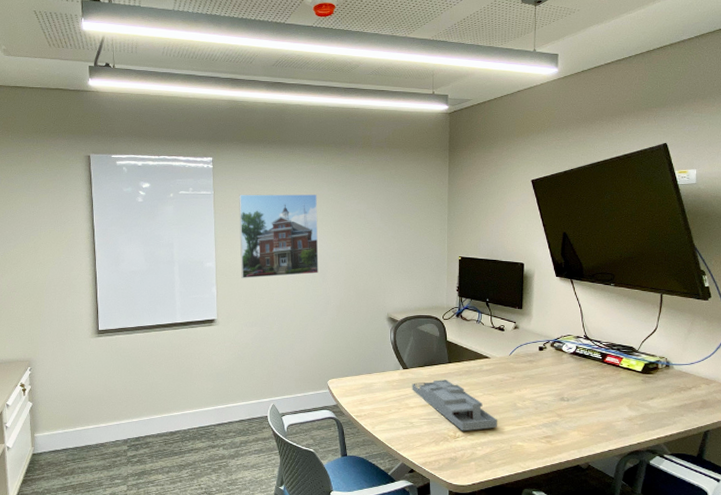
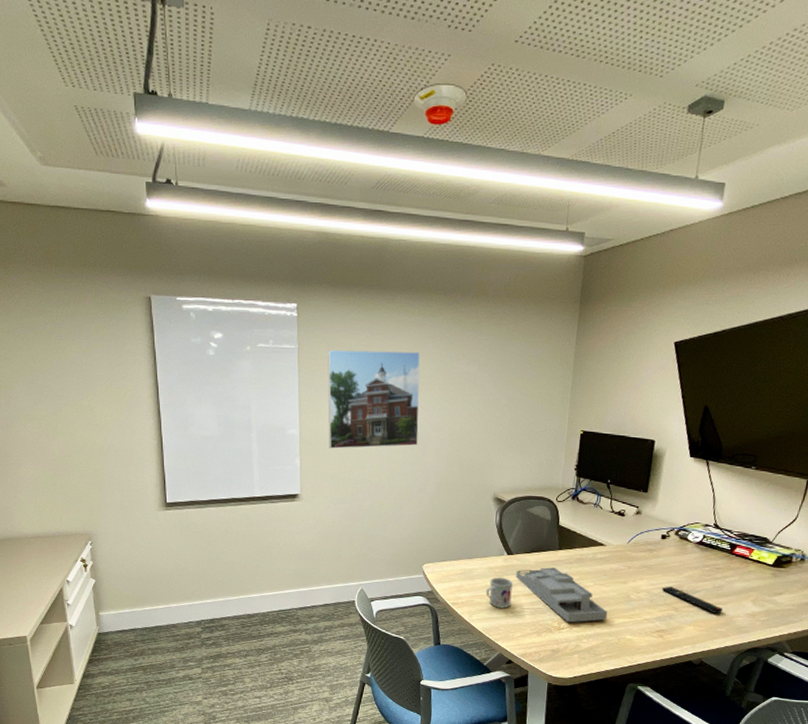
mug: none [385,390,410,419] -> present [485,577,513,608]
remote control: none [544,395,602,420] -> present [661,587,723,615]

